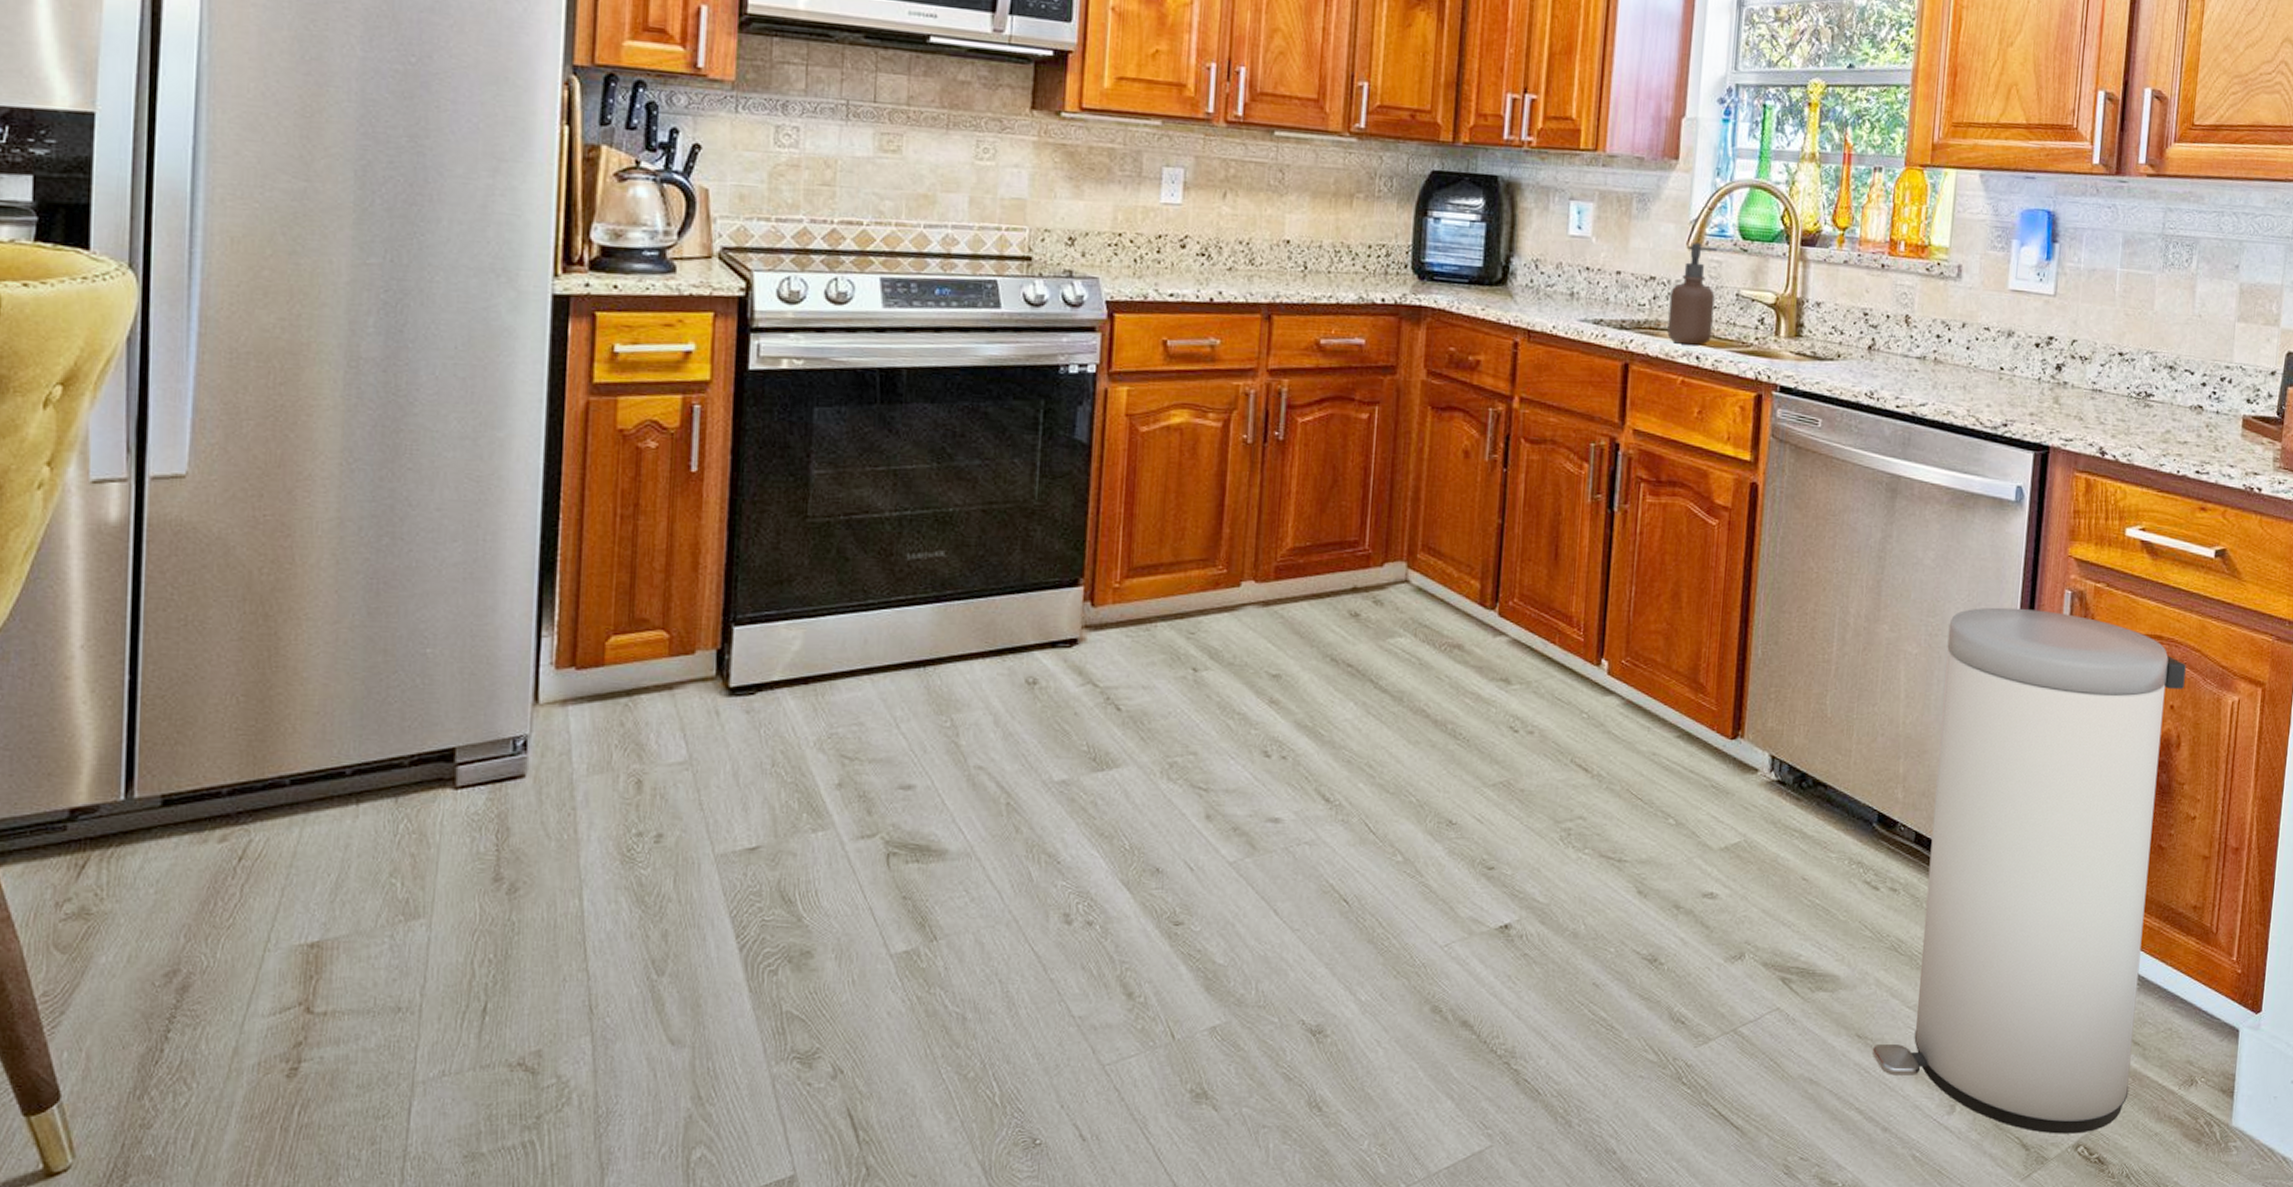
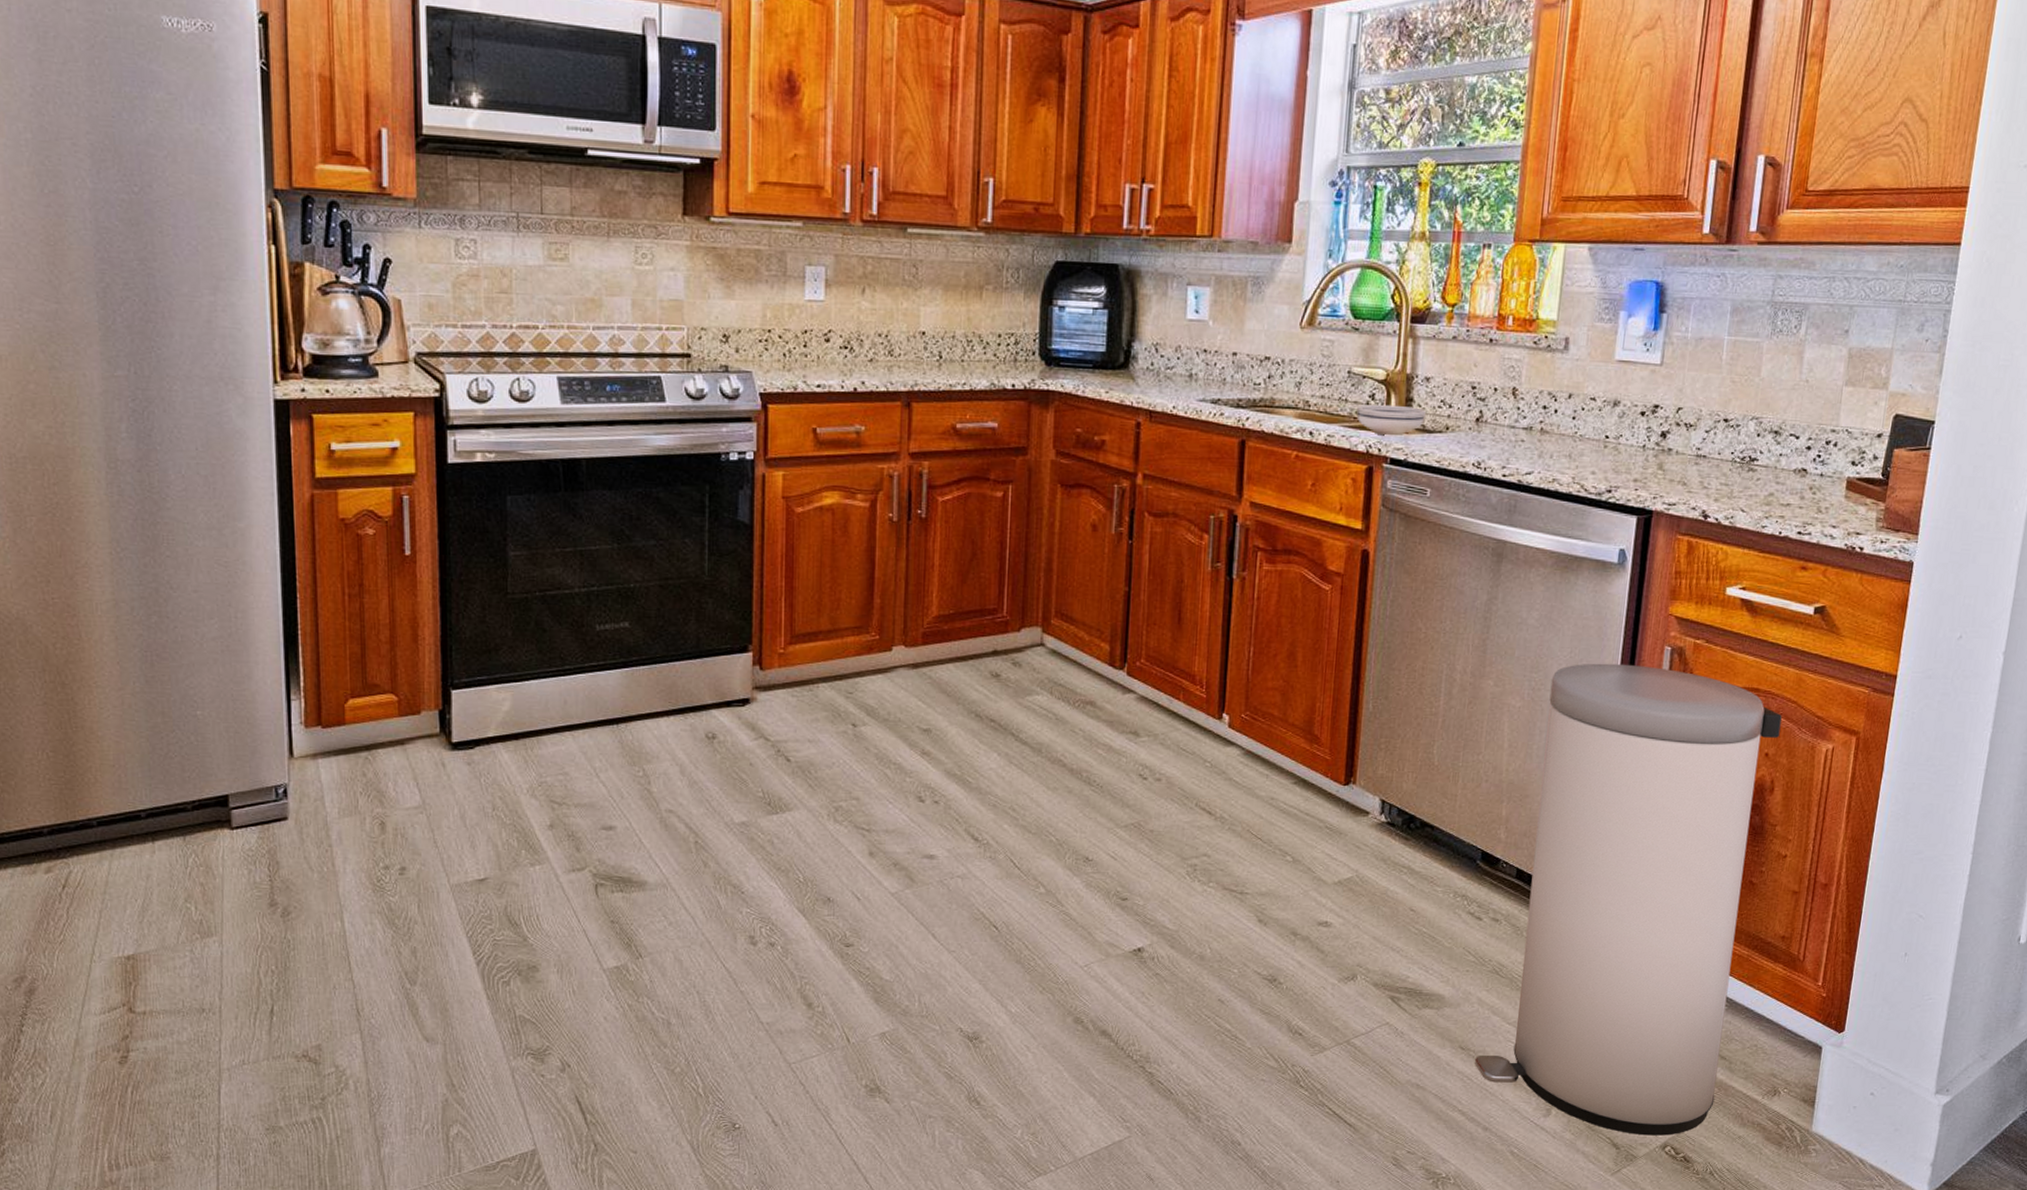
soap dispenser: present [1667,242,1717,345] -> none [1282,323,1329,421]
bowl: none [1745,328,1817,363] -> present [1356,404,1426,436]

